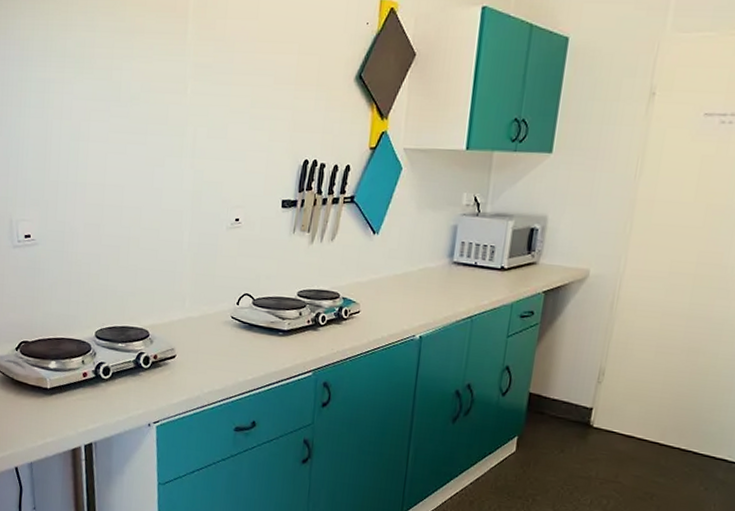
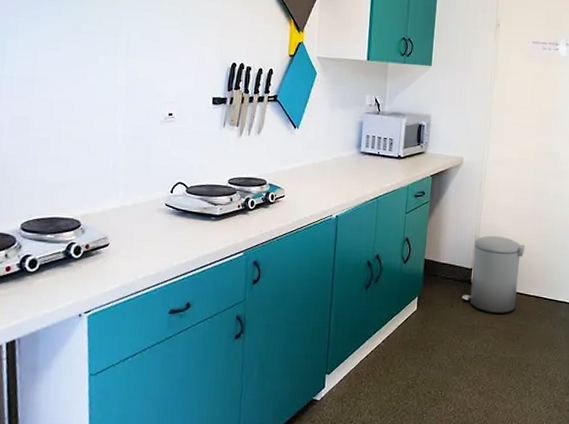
pedal bin: none [575,369,672,468] -> present [461,235,526,315]

